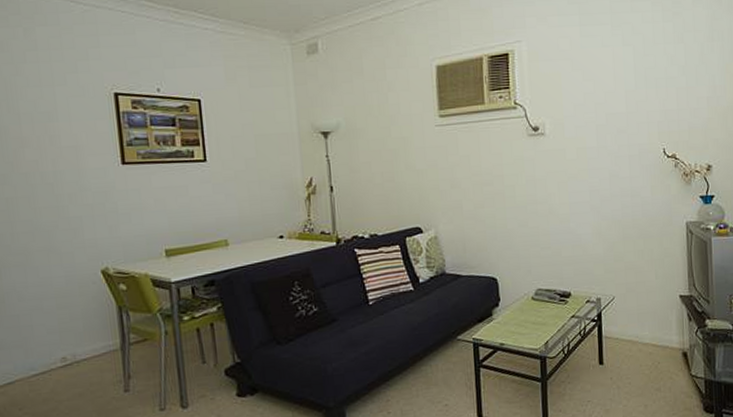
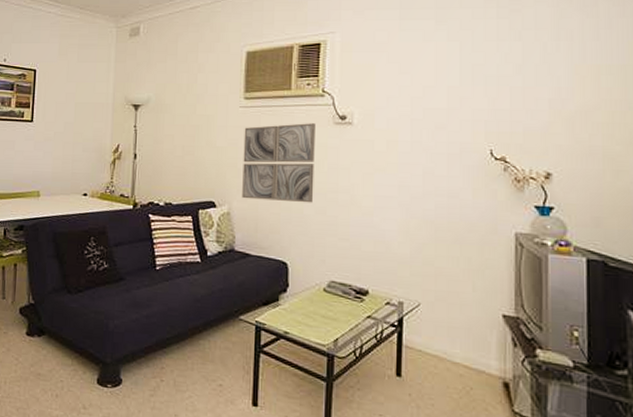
wall art: none [442,137,516,221] -> present [242,123,315,203]

